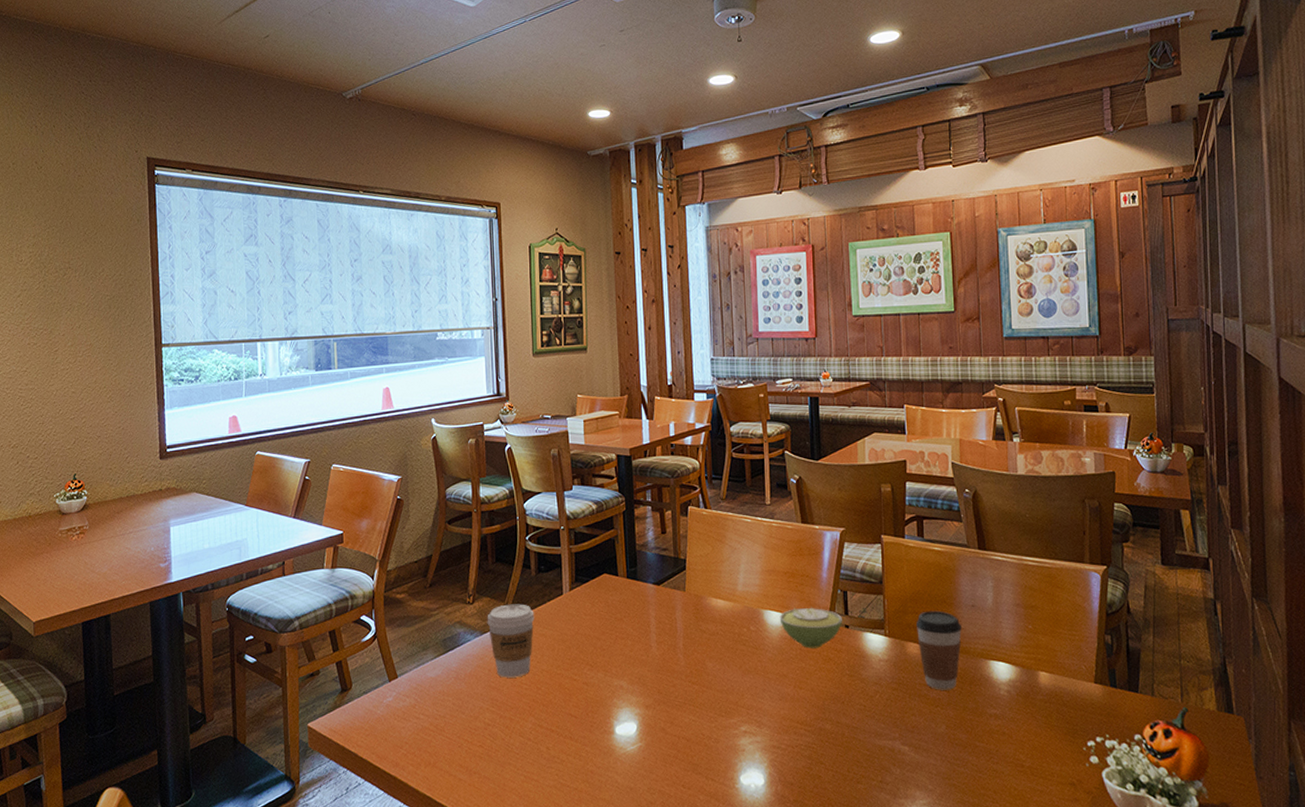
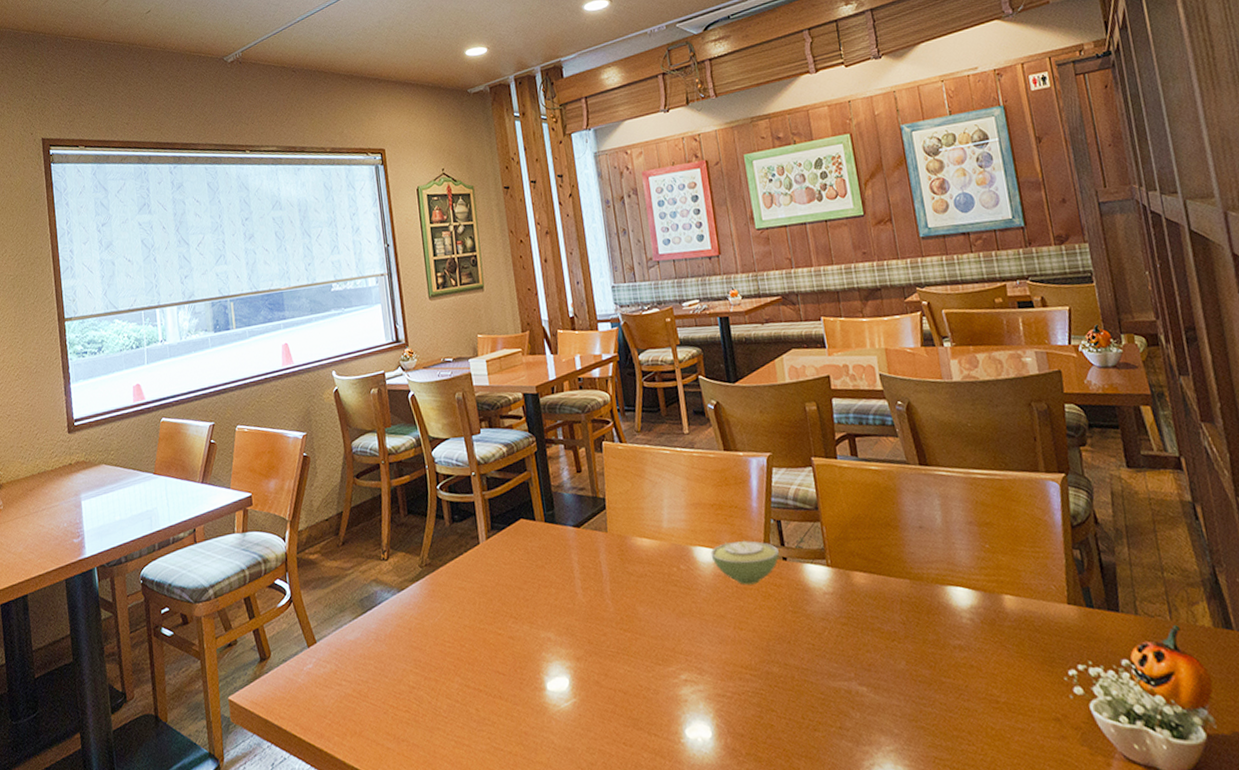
coffee cup: present [487,604,535,678] -> none [403,556,453,636]
coffee cup: present [915,610,963,690] -> none [859,535,913,623]

